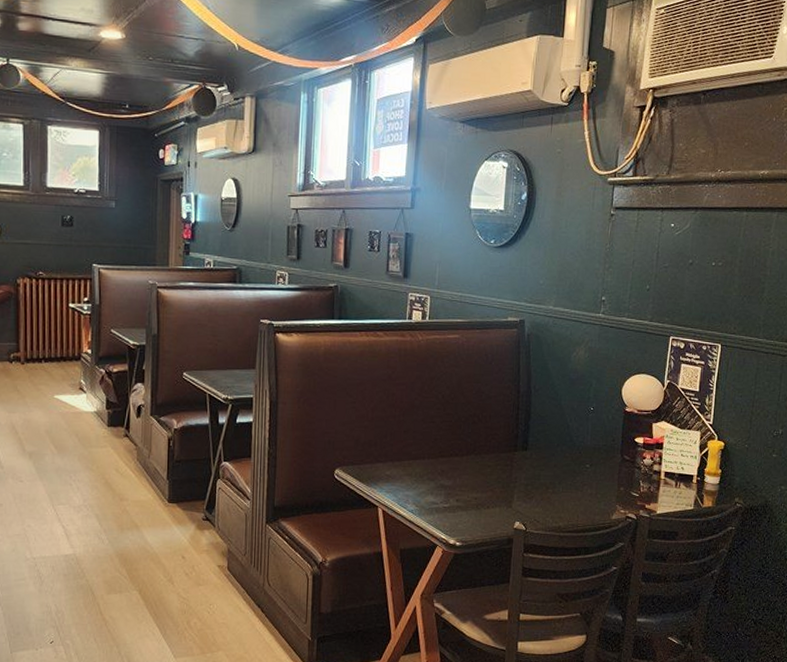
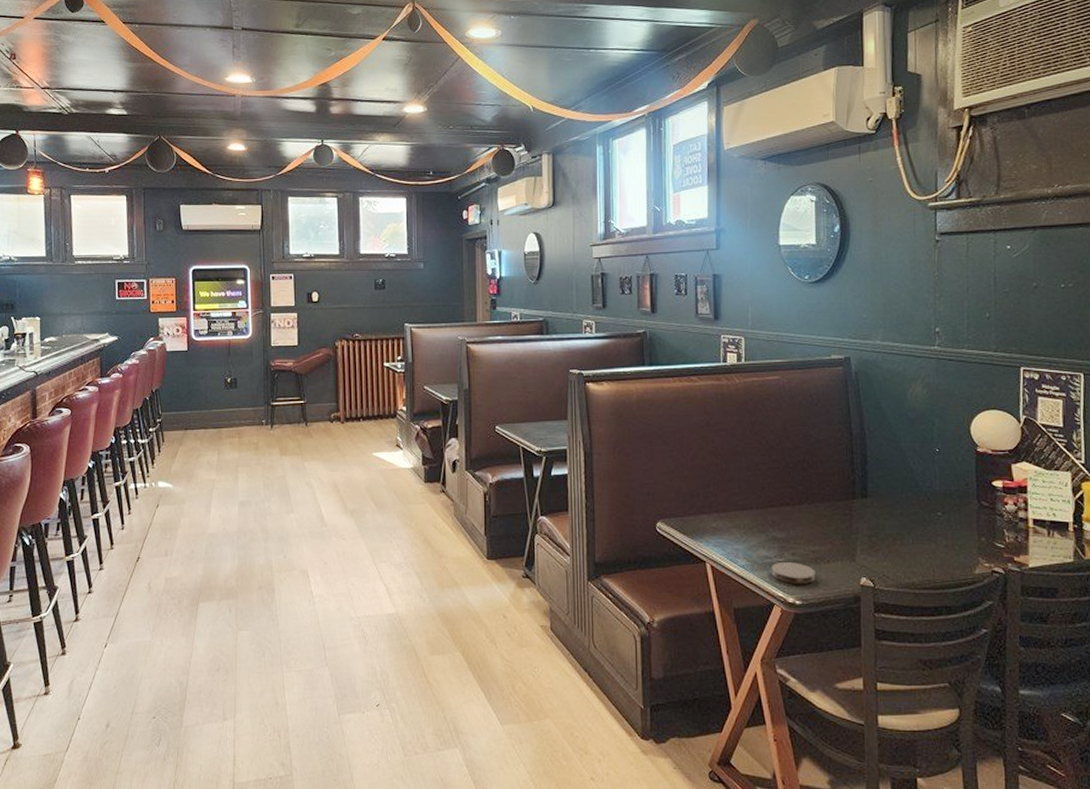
coaster: none [436,508,476,527] -> present [771,562,816,584]

